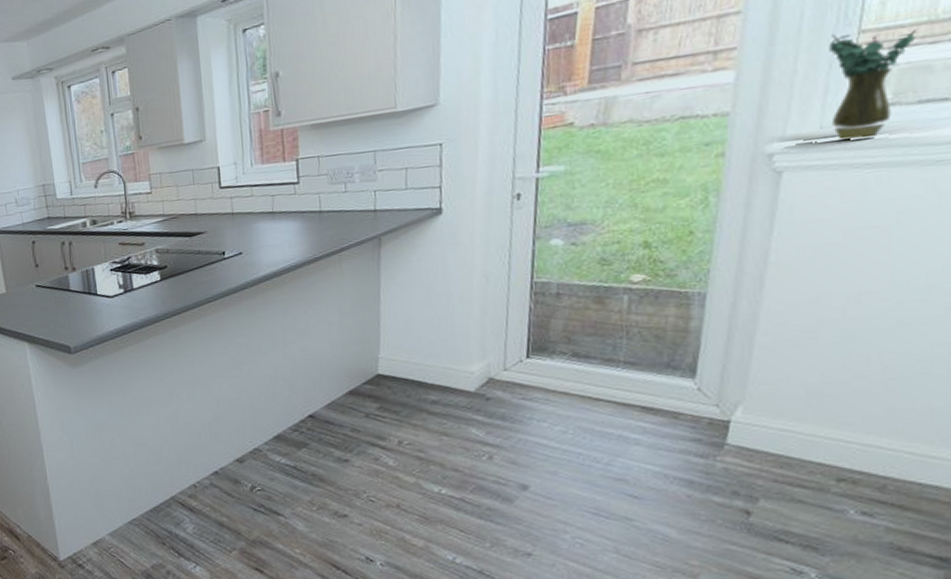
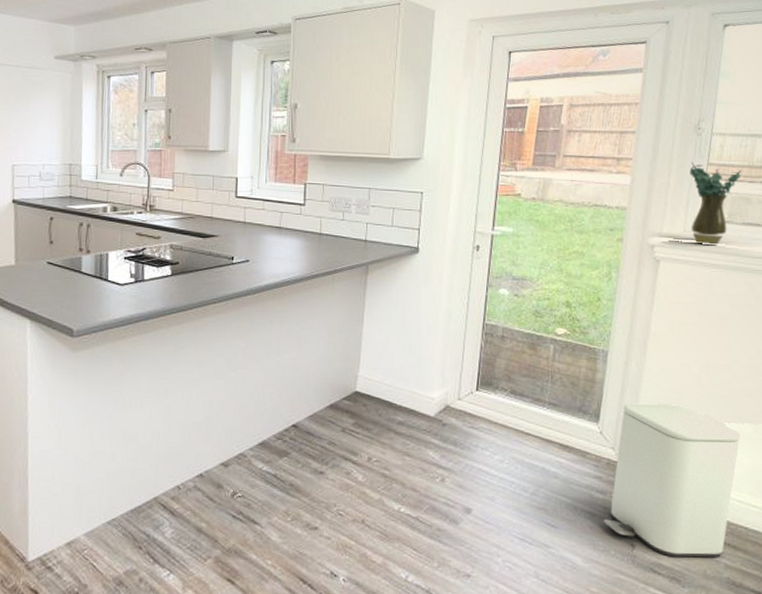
pedal bin: none [706,345,913,523] -> present [604,403,742,558]

